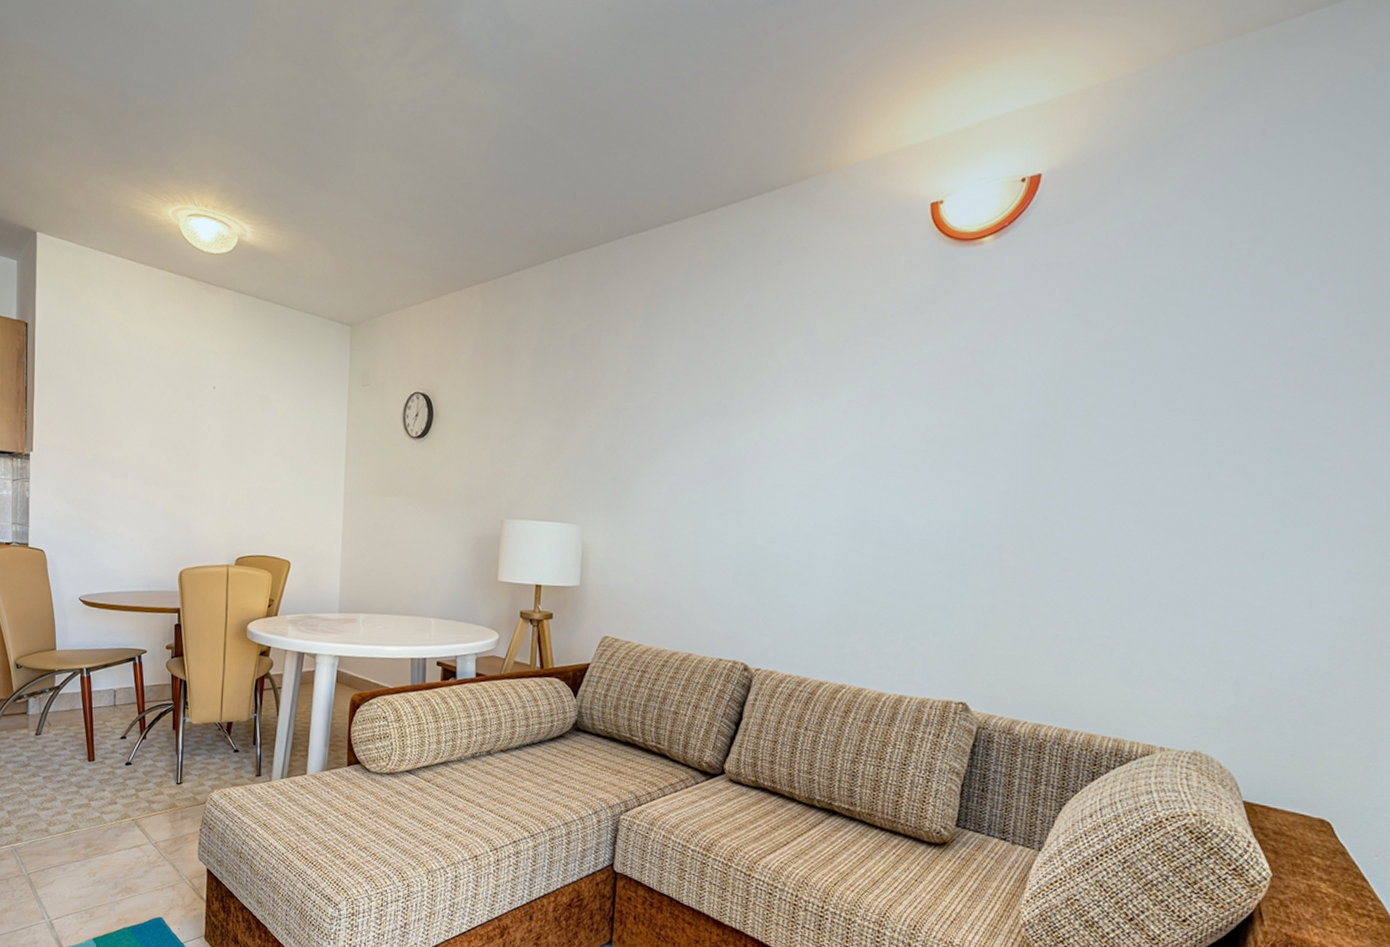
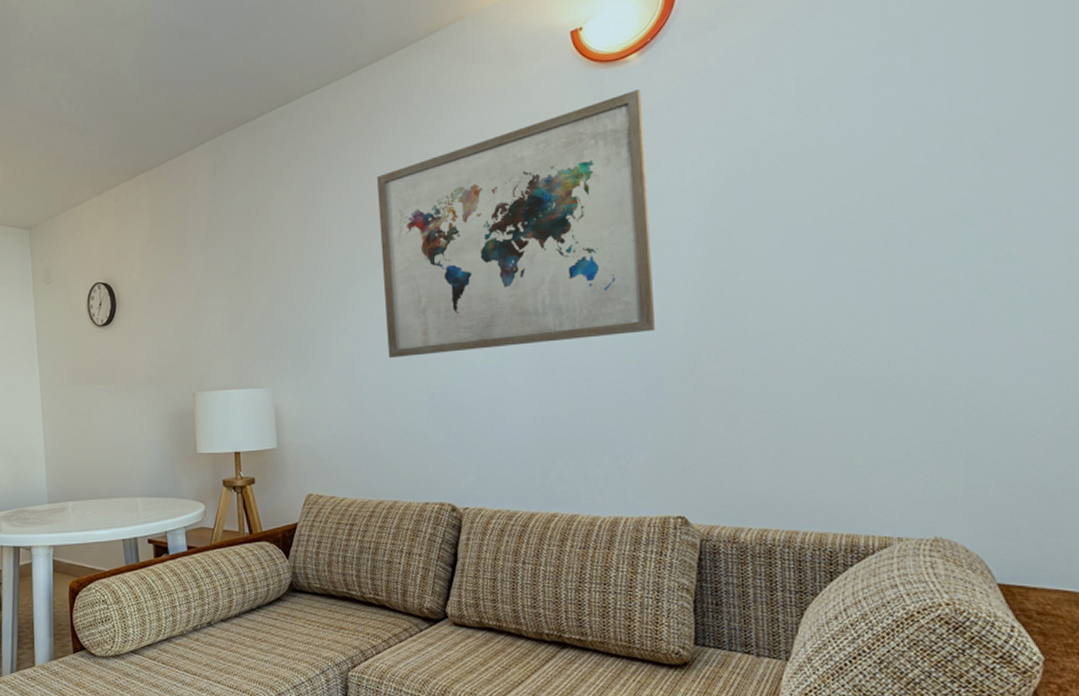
wall art: none [703,273,990,519] -> present [377,90,655,359]

